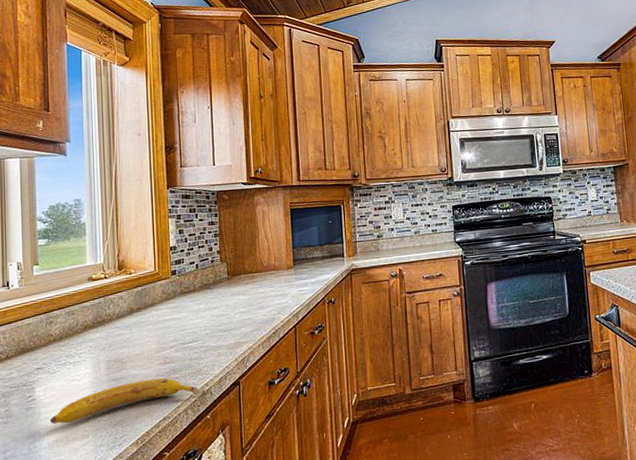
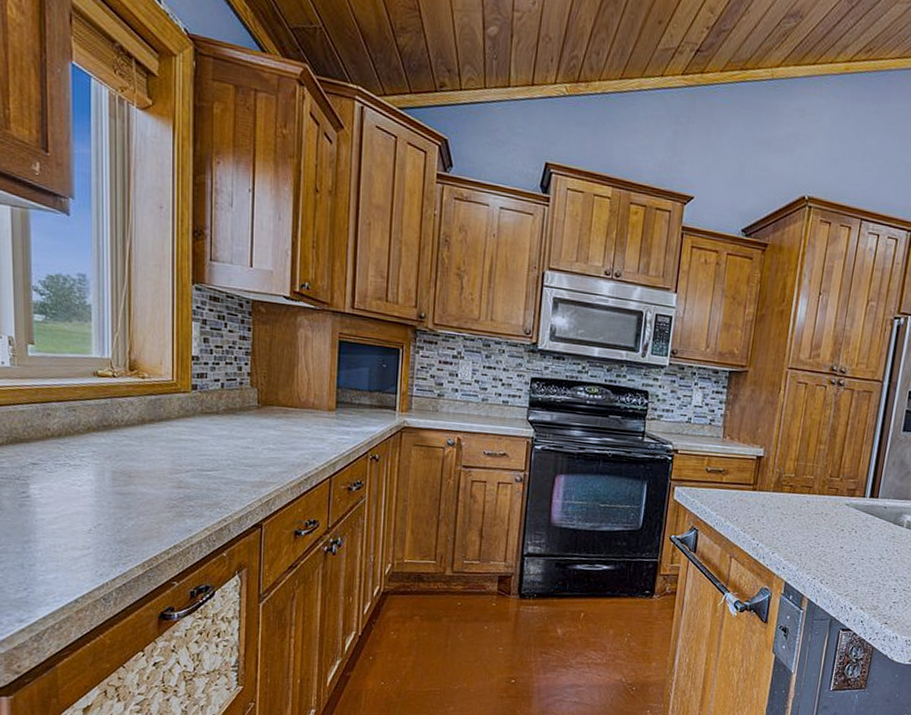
fruit: present [49,378,206,424] -> none [46,500,224,530]

